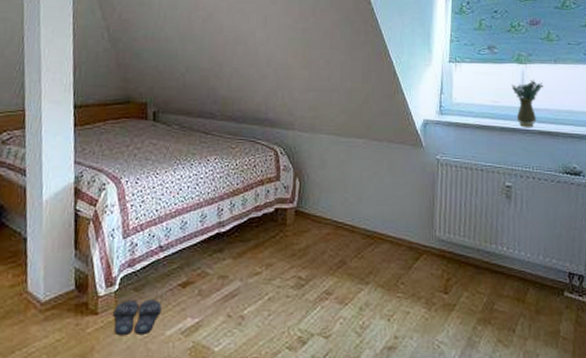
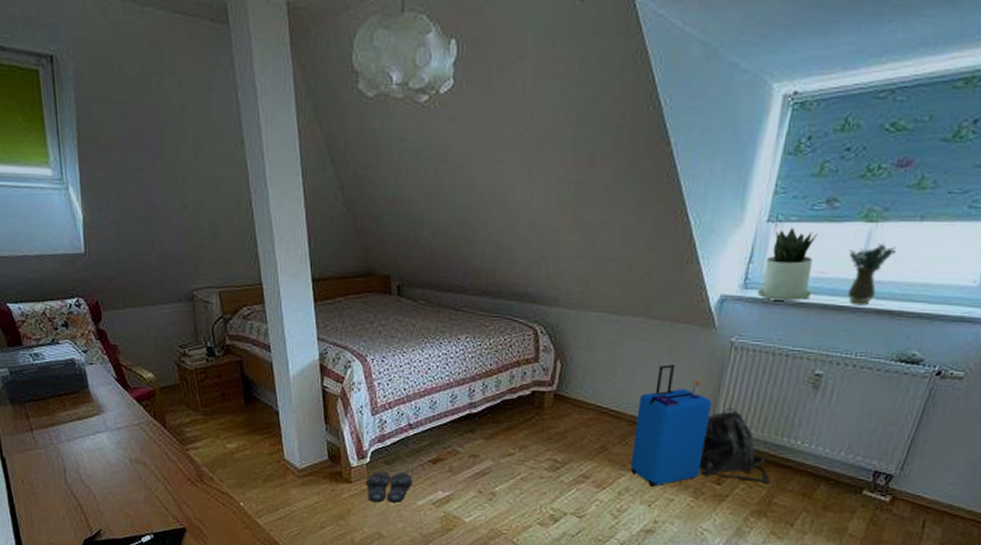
suitcase: none [367,180,430,300] -> present [630,364,712,487]
backpack: none [426,218,489,291] -> present [698,407,771,485]
planter: none [450,67,492,124] -> present [756,228,818,301]

